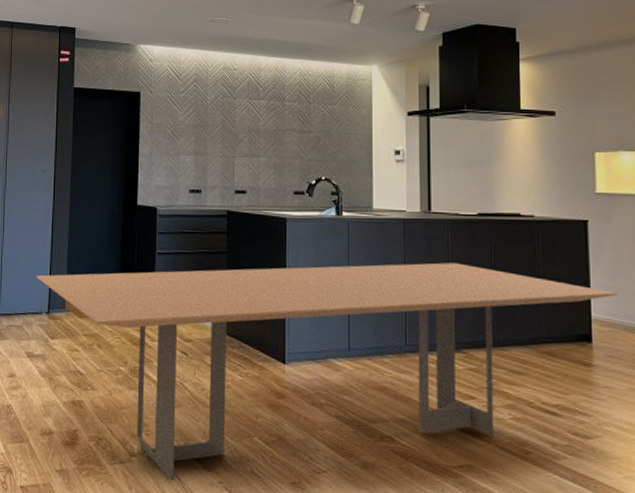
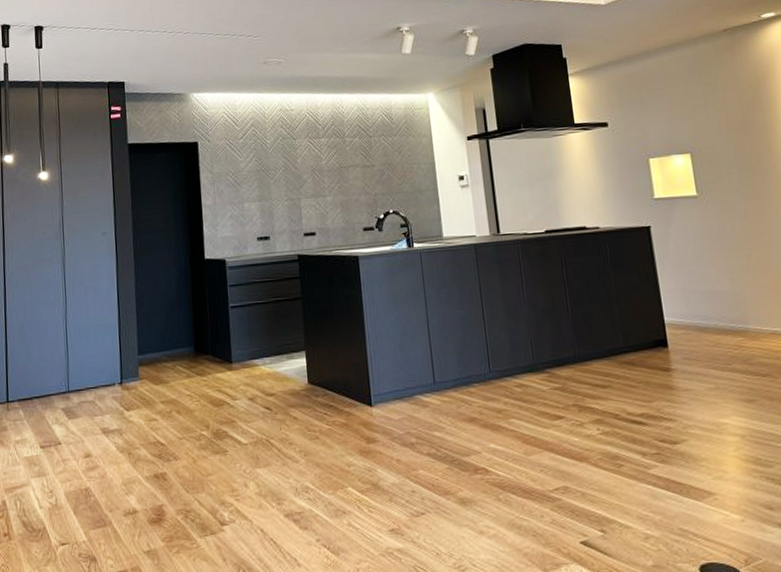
dining table: present [35,262,618,481] -> none [104,282,687,546]

